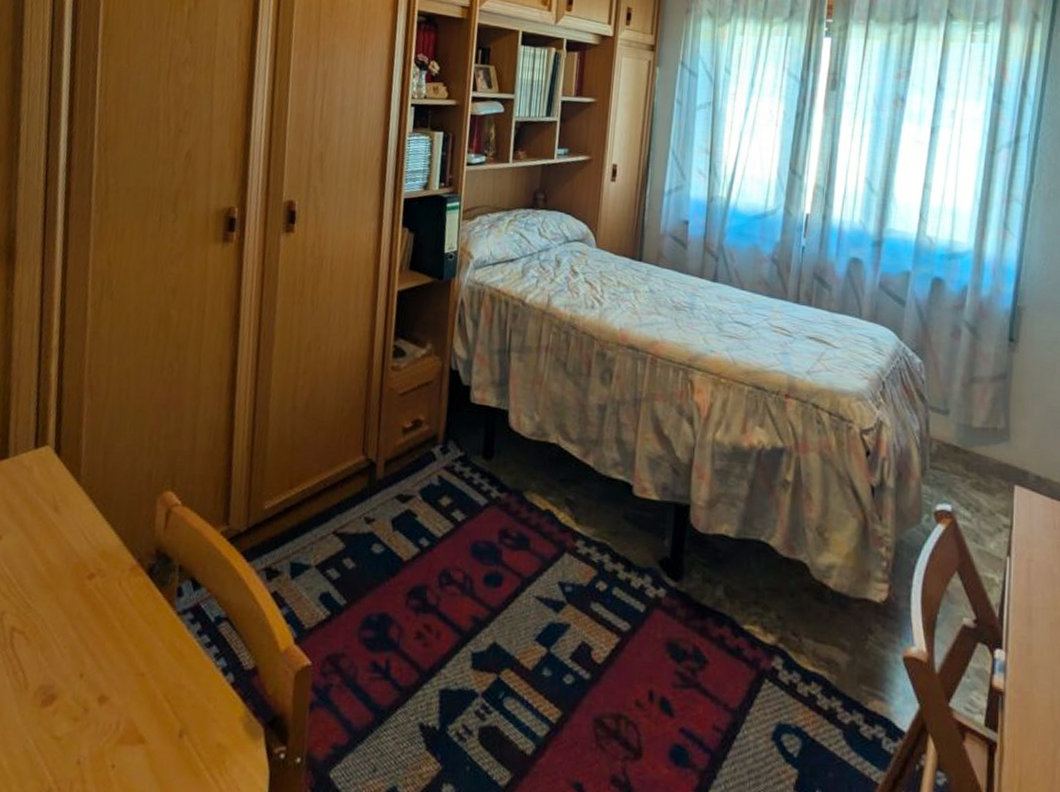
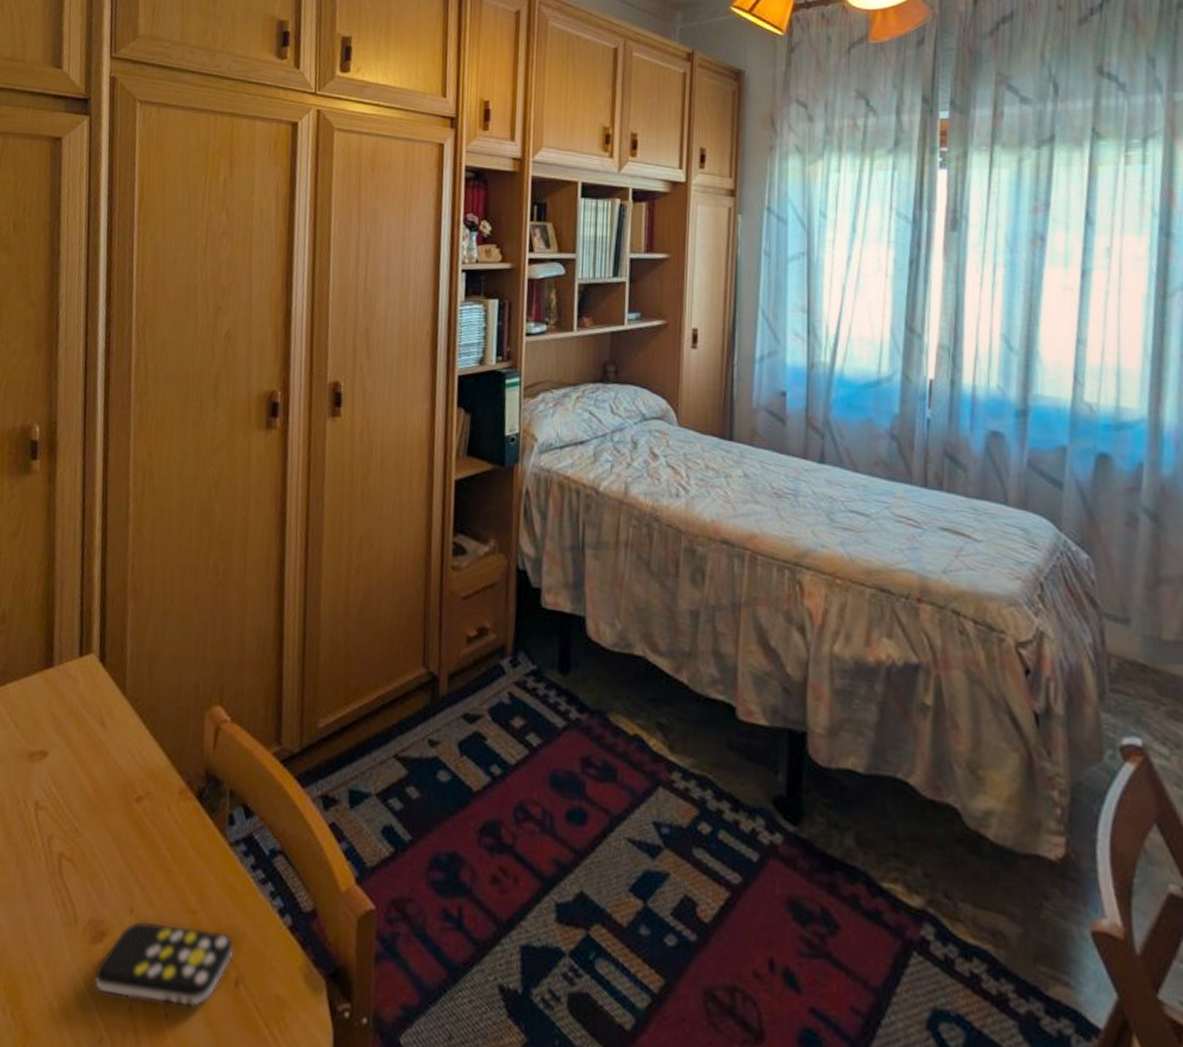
remote control: none [43,684,179,758] -> present [94,921,234,1007]

